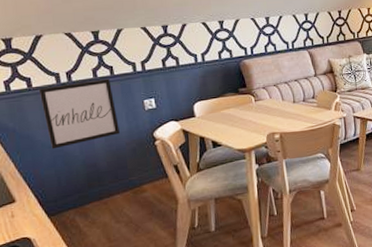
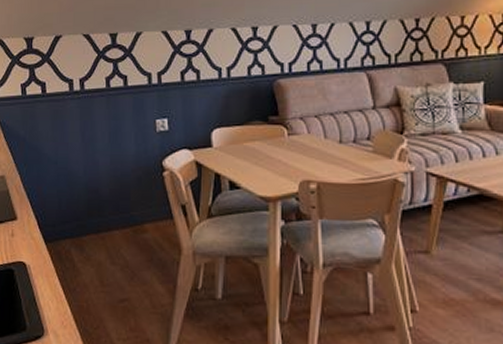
wall art: present [38,78,120,149] -> none [51,90,126,166]

